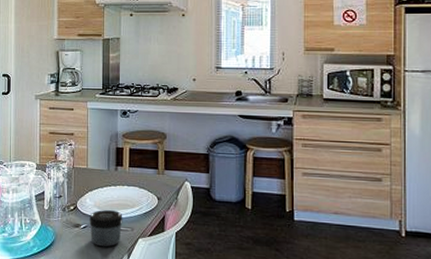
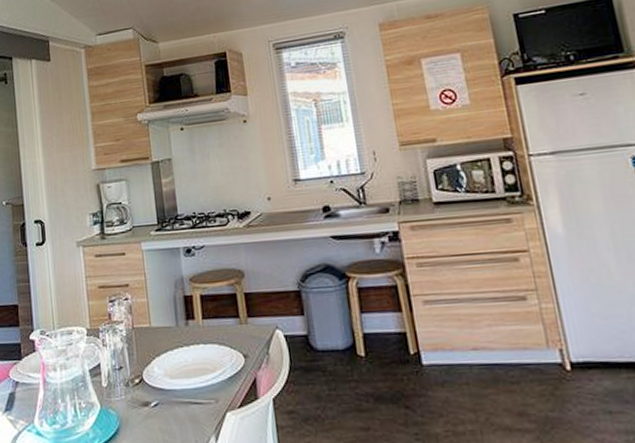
jar: present [88,209,123,247] -> none [160,377,204,429]

